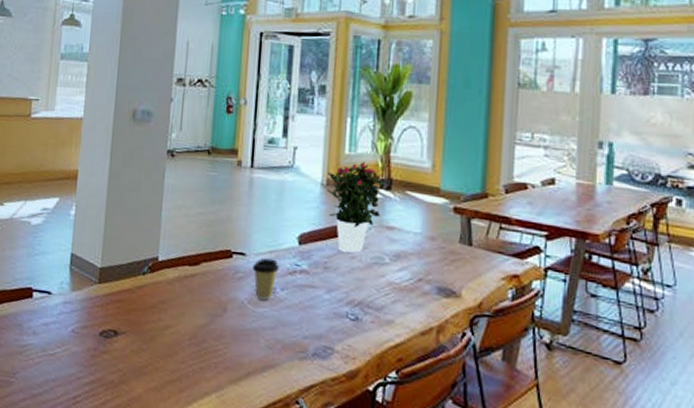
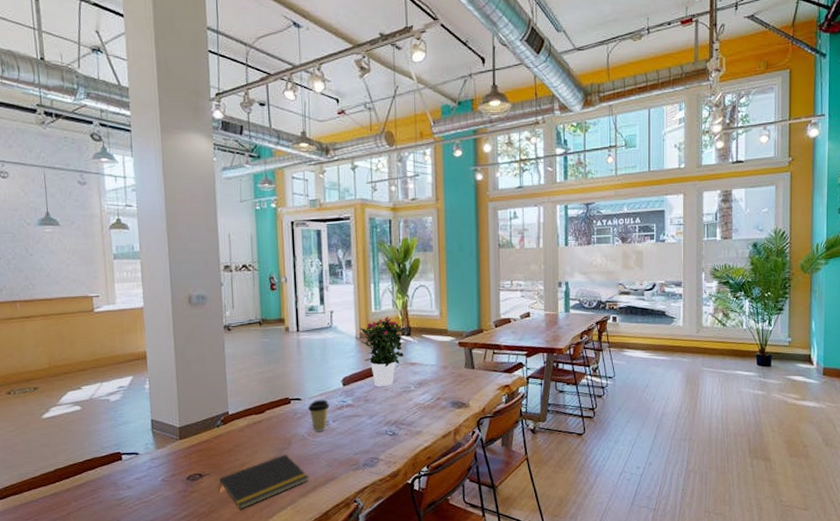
notepad: none [133,322,243,386] -> present [218,454,309,509]

